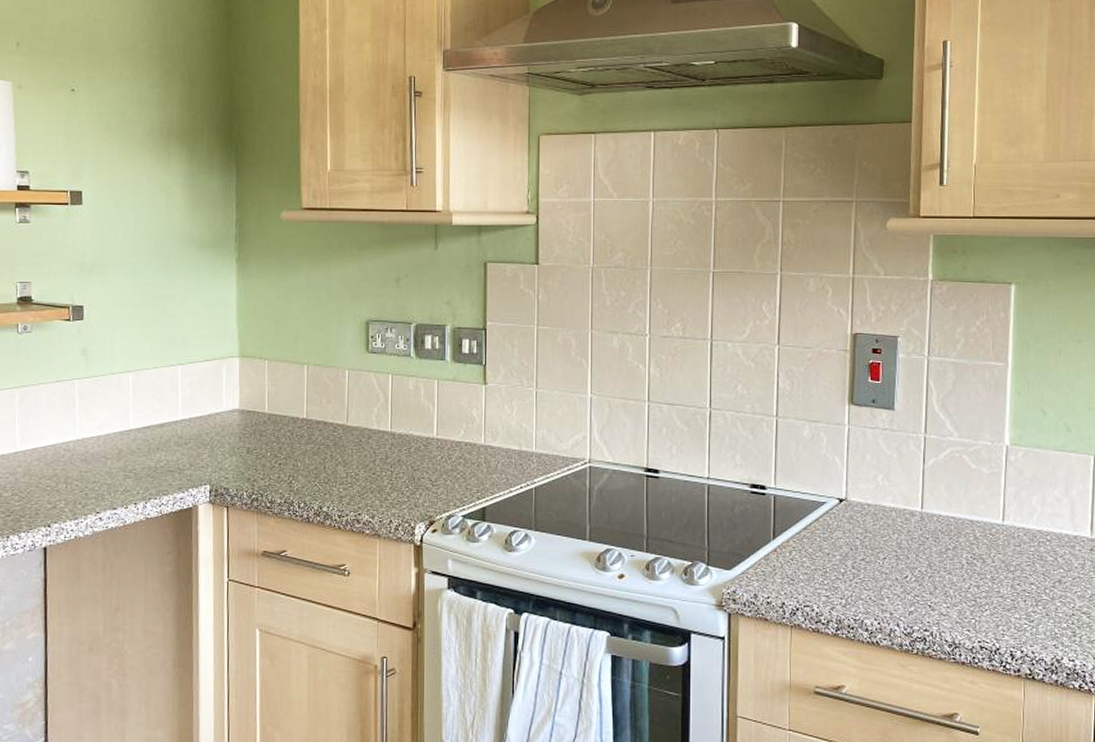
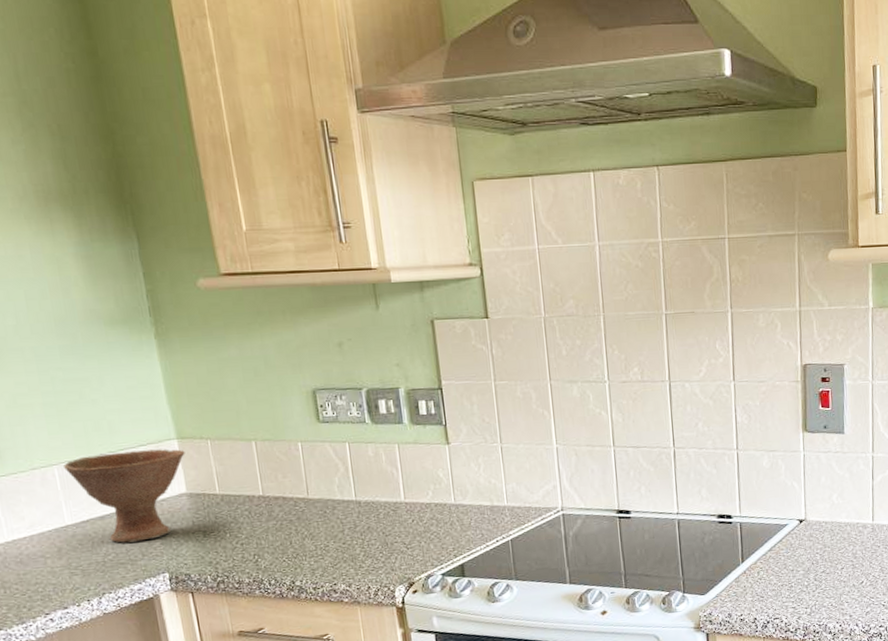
bowl: none [138,365,244,451] -> present [64,449,185,543]

